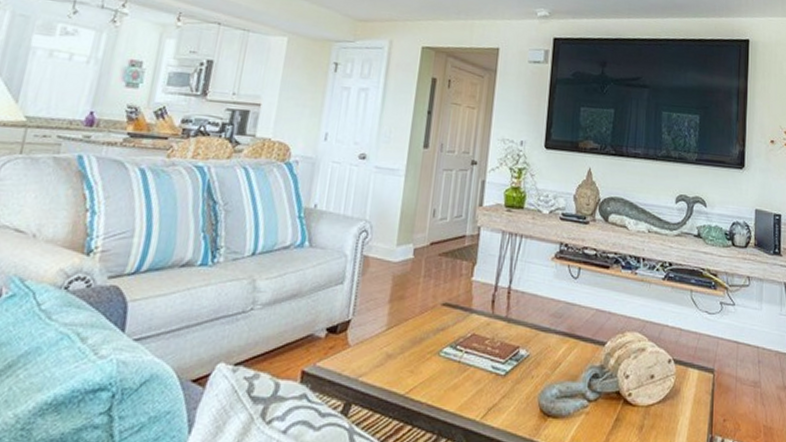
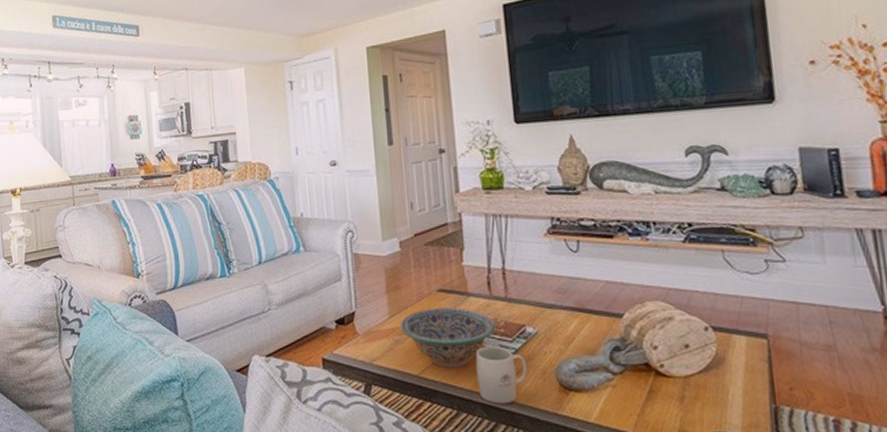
decorative bowl: none [396,322,492,388] -> present [400,307,496,368]
mug: none [462,367,514,430] -> present [475,346,527,404]

